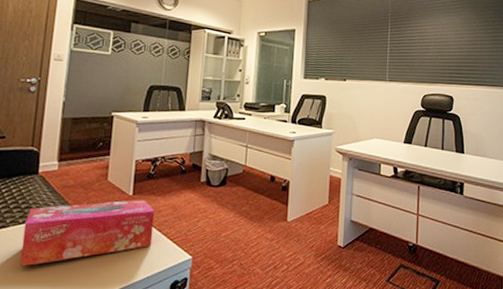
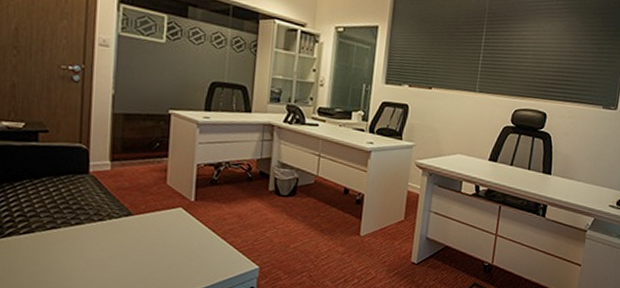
tissue box: present [19,199,155,267] -> none [75,205,219,270]

